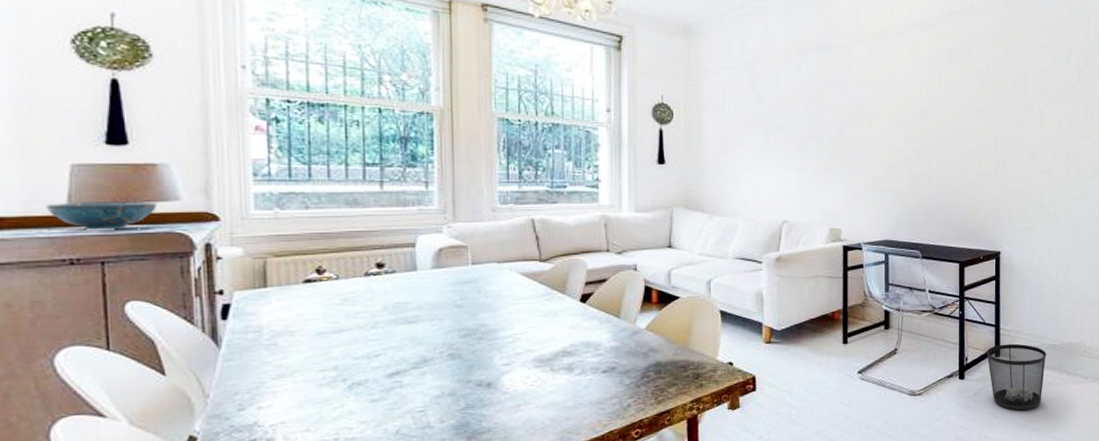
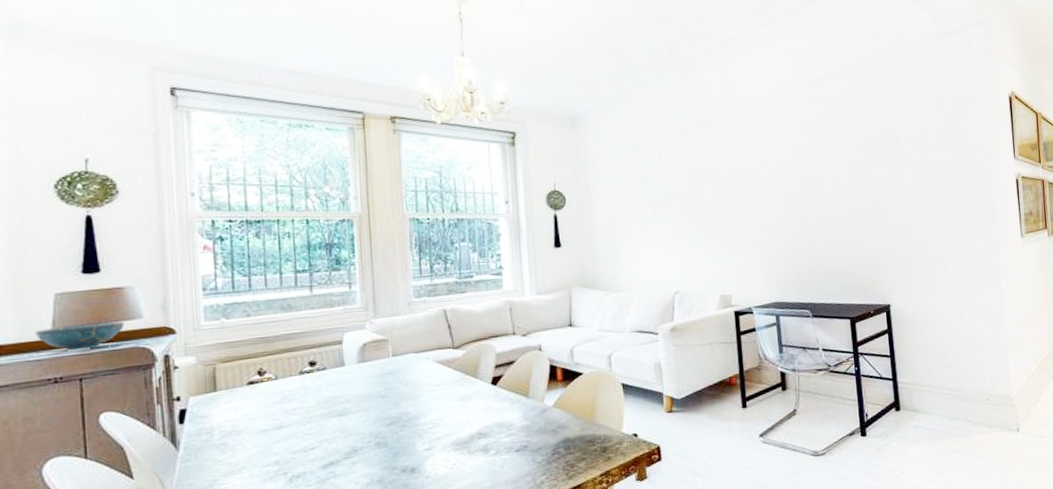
waste bin: present [987,343,1047,411] -> none [886,396,949,465]

